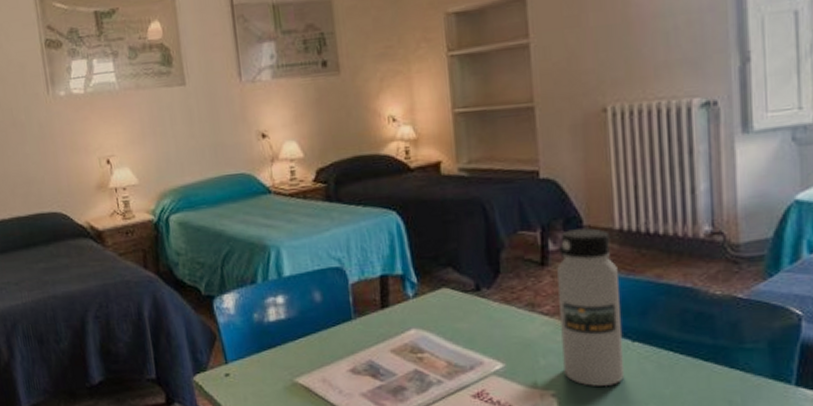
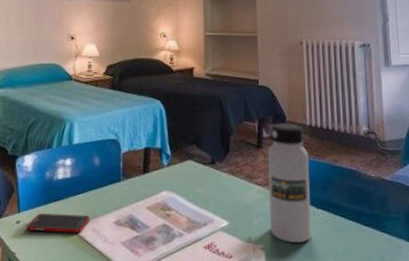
cell phone: none [237,363,318,386] -> present [26,214,90,233]

